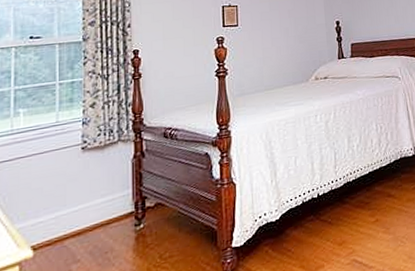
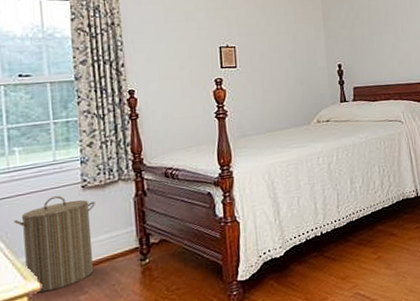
laundry hamper: none [12,158,94,262] -> present [14,195,95,293]

